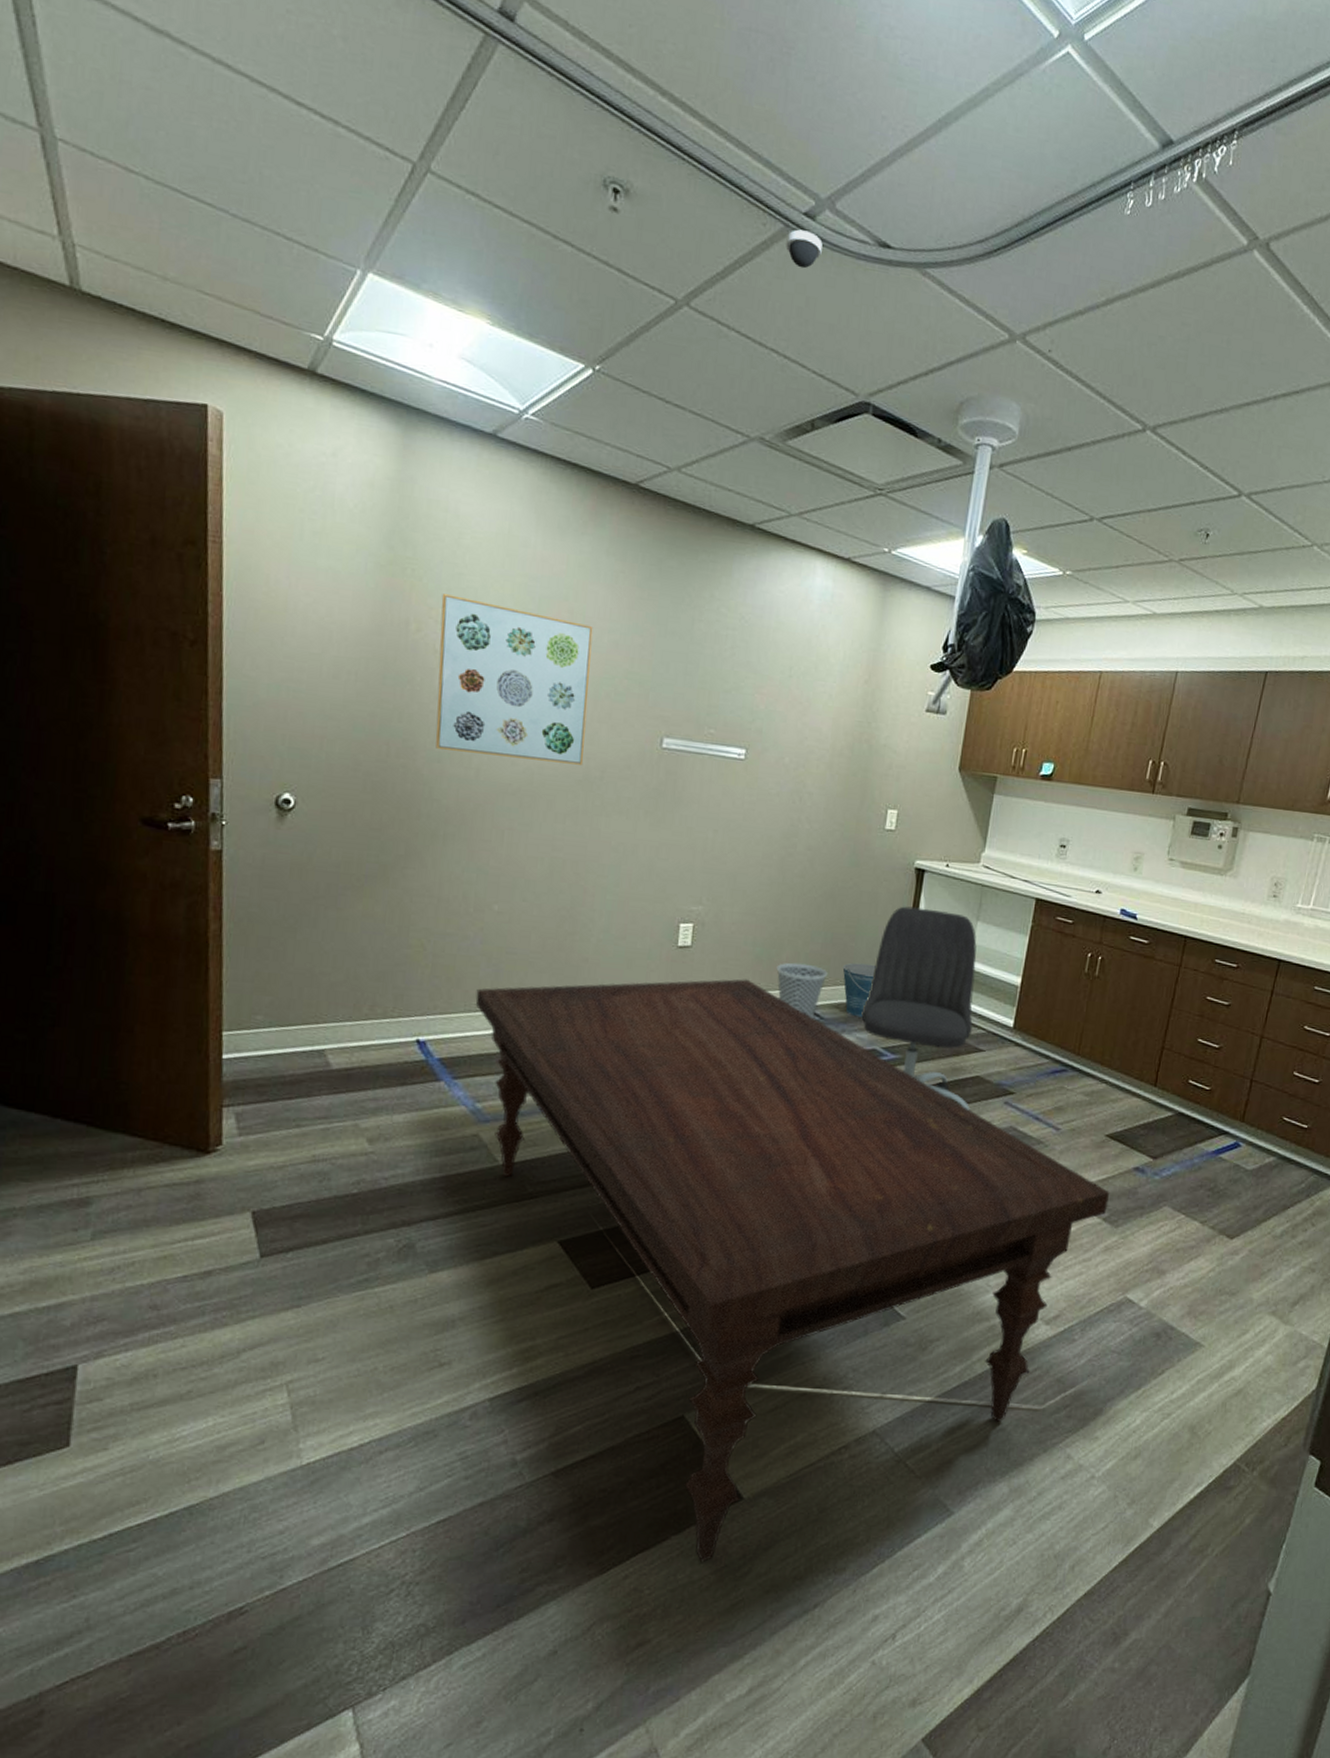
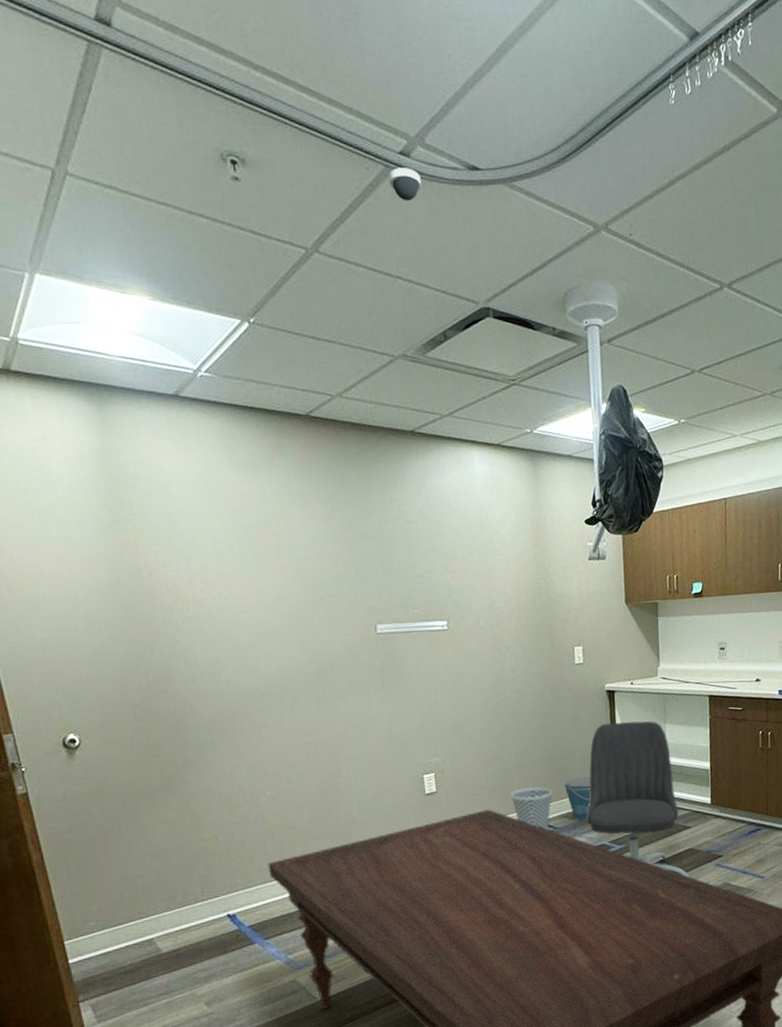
wall art: present [436,594,593,765] -> none [163,539,315,672]

